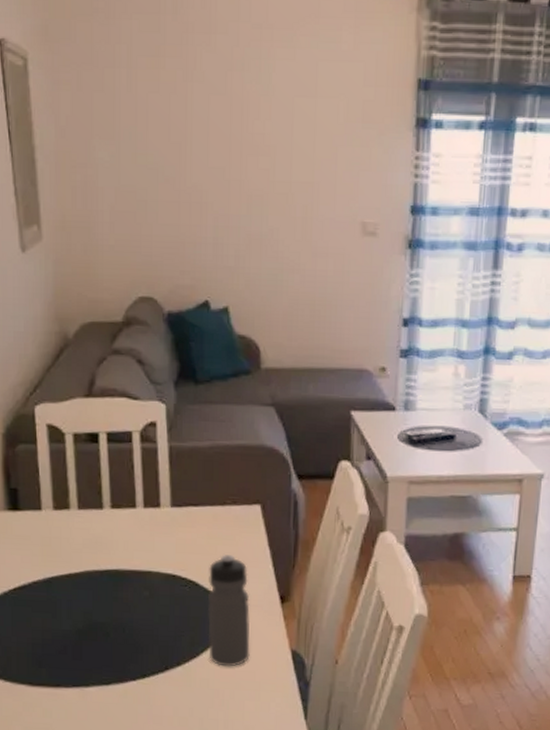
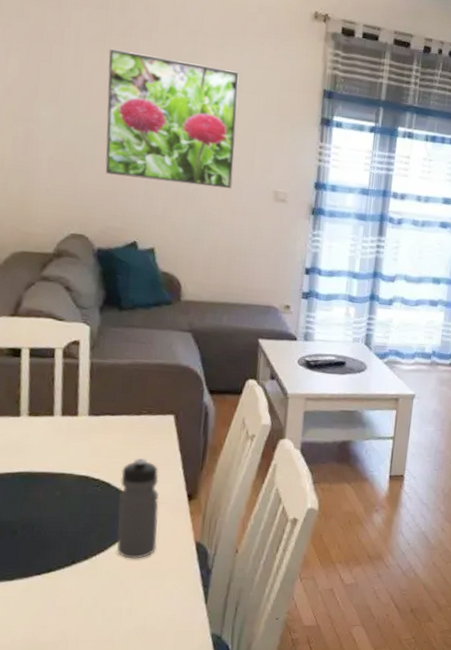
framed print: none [164,64,315,226] -> present [105,49,239,189]

